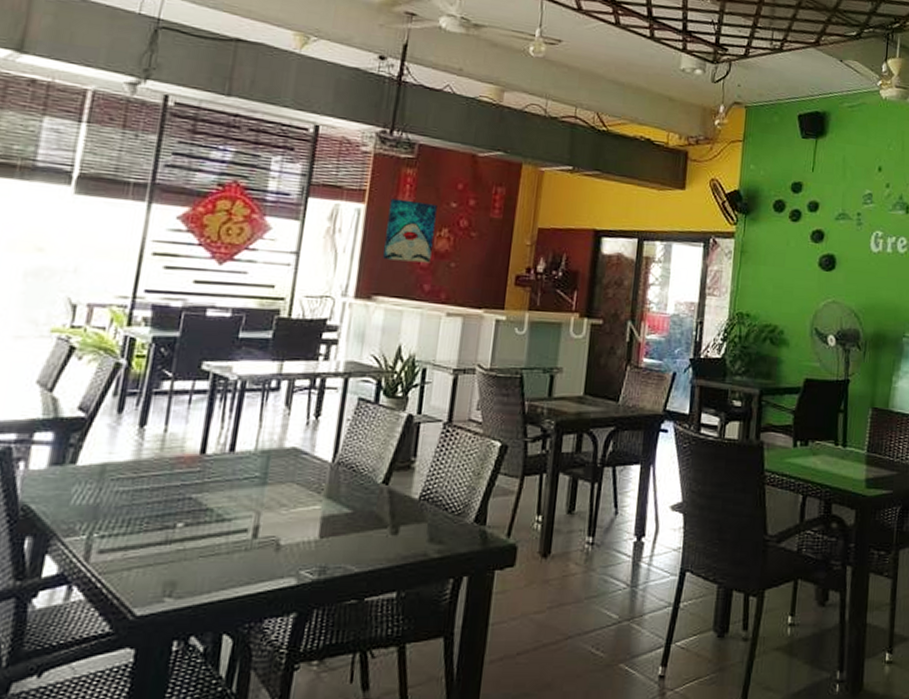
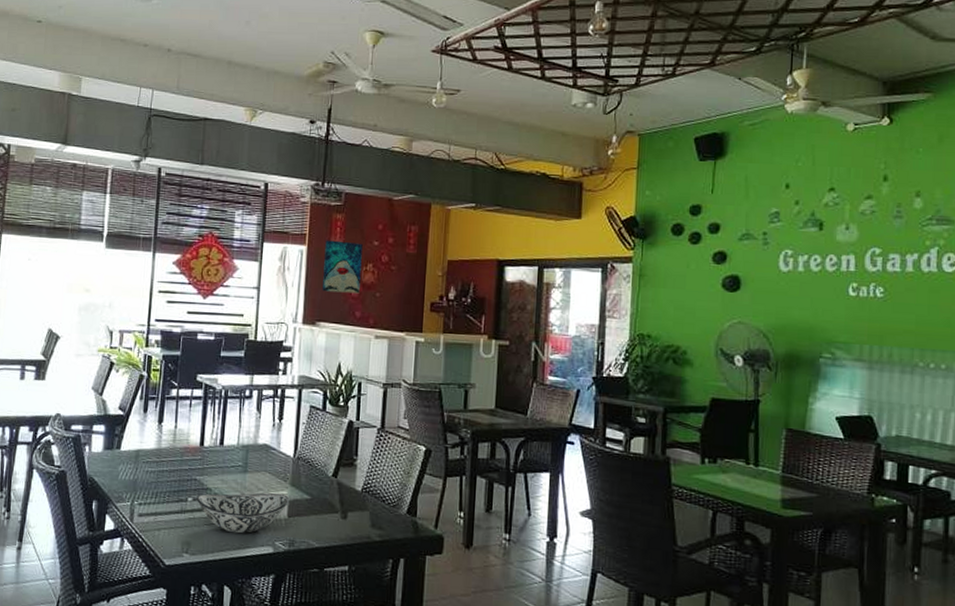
decorative bowl: none [189,508,324,565] -> present [196,492,290,534]

